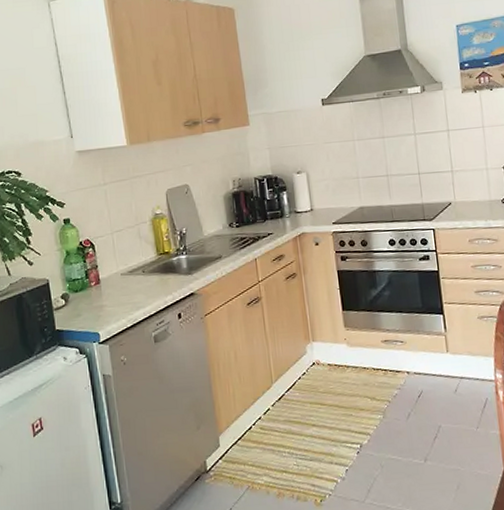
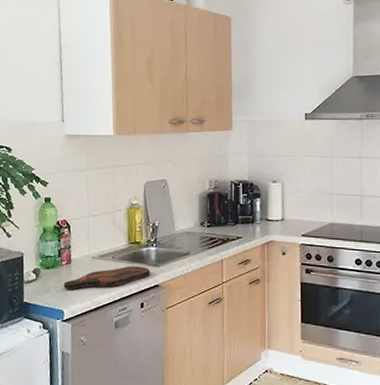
cutting board: none [95,276,184,311] -> present [63,266,151,290]

